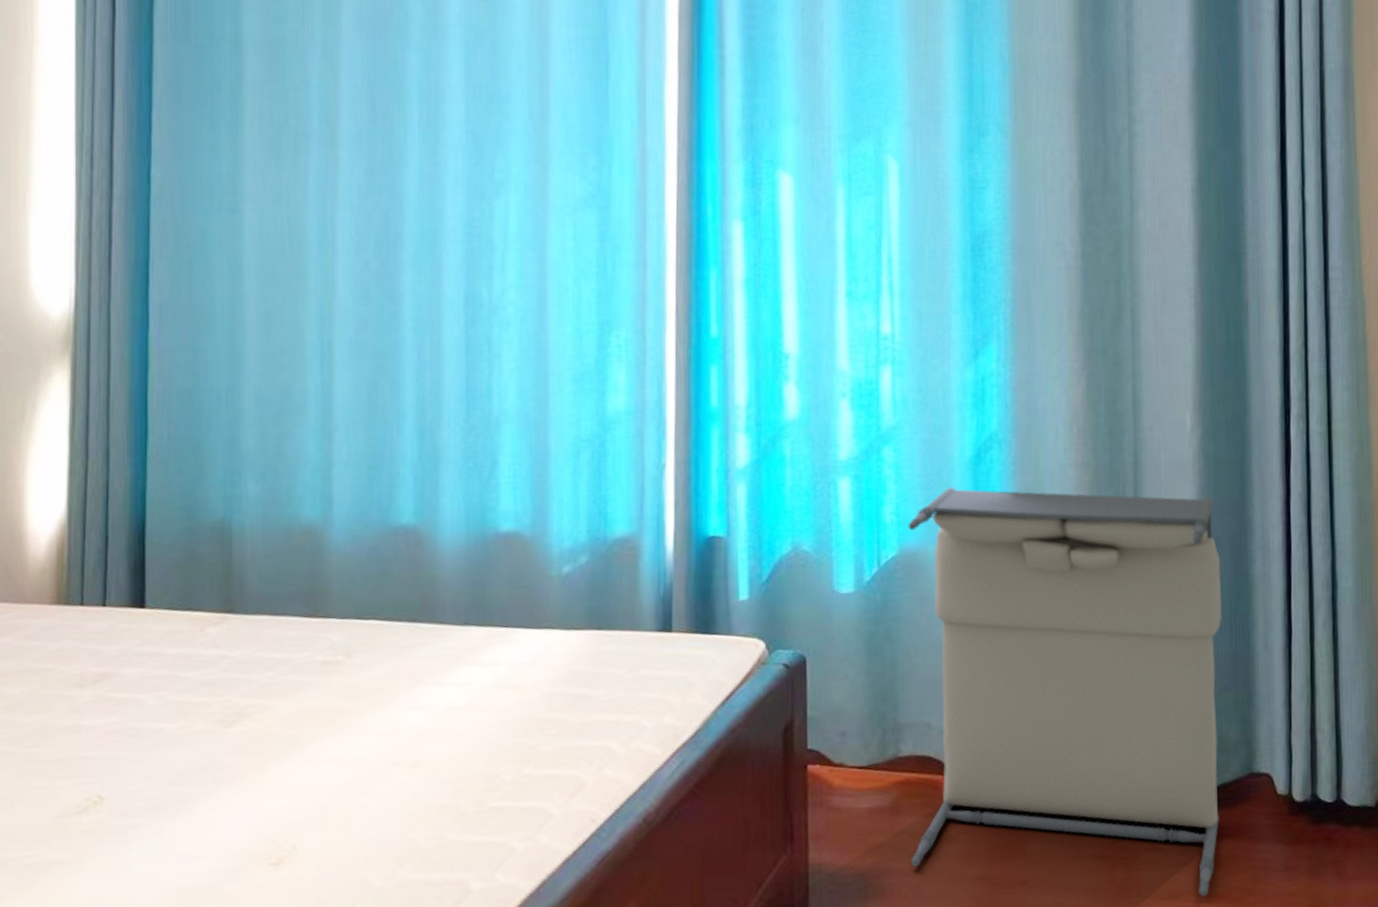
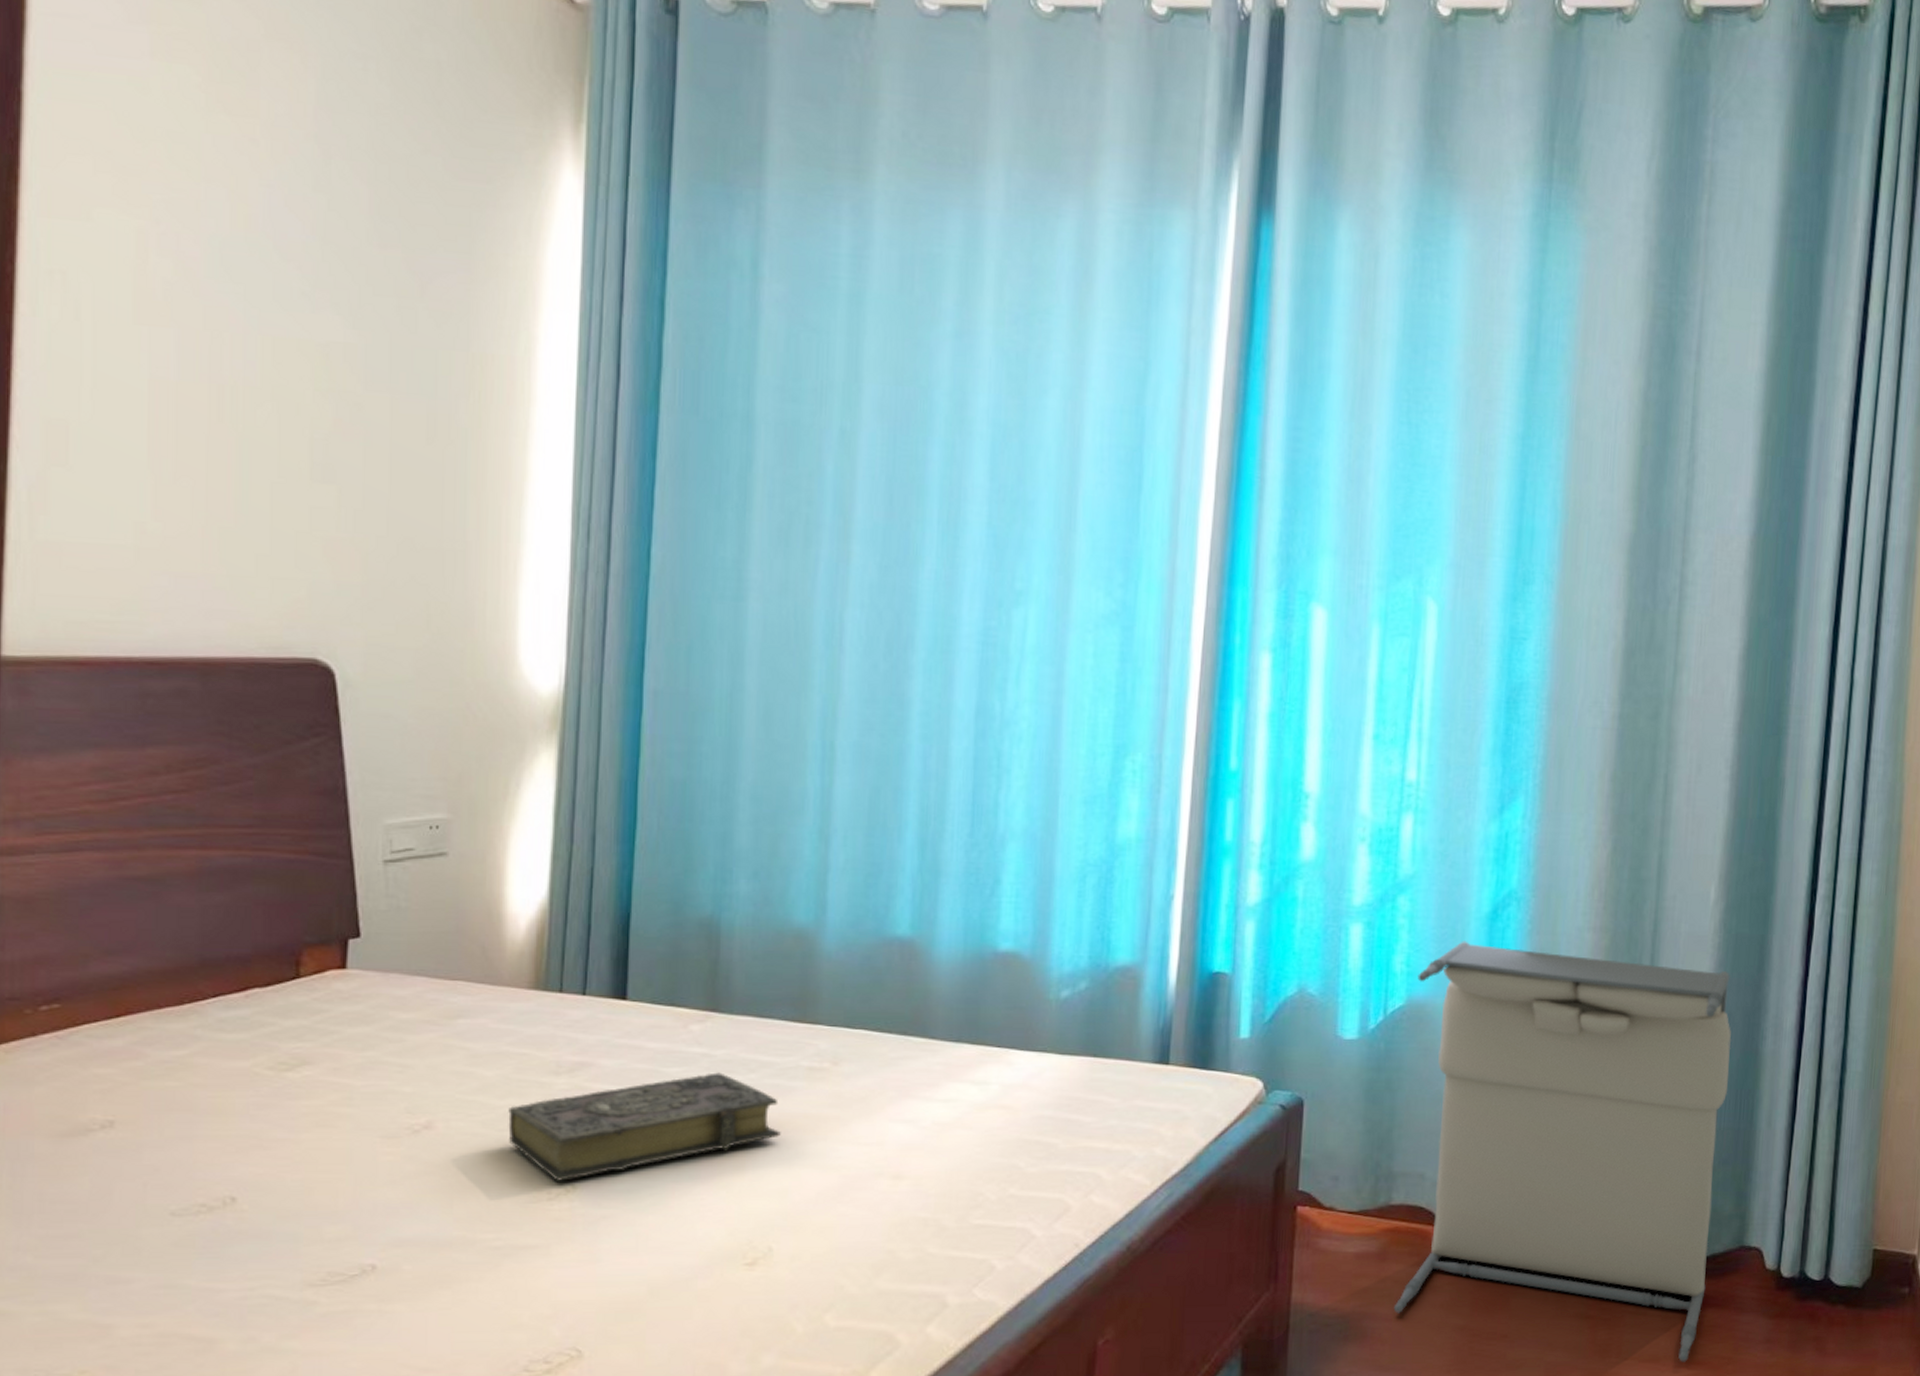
book: none [36,673,299,794] -> present [508,1072,781,1181]

